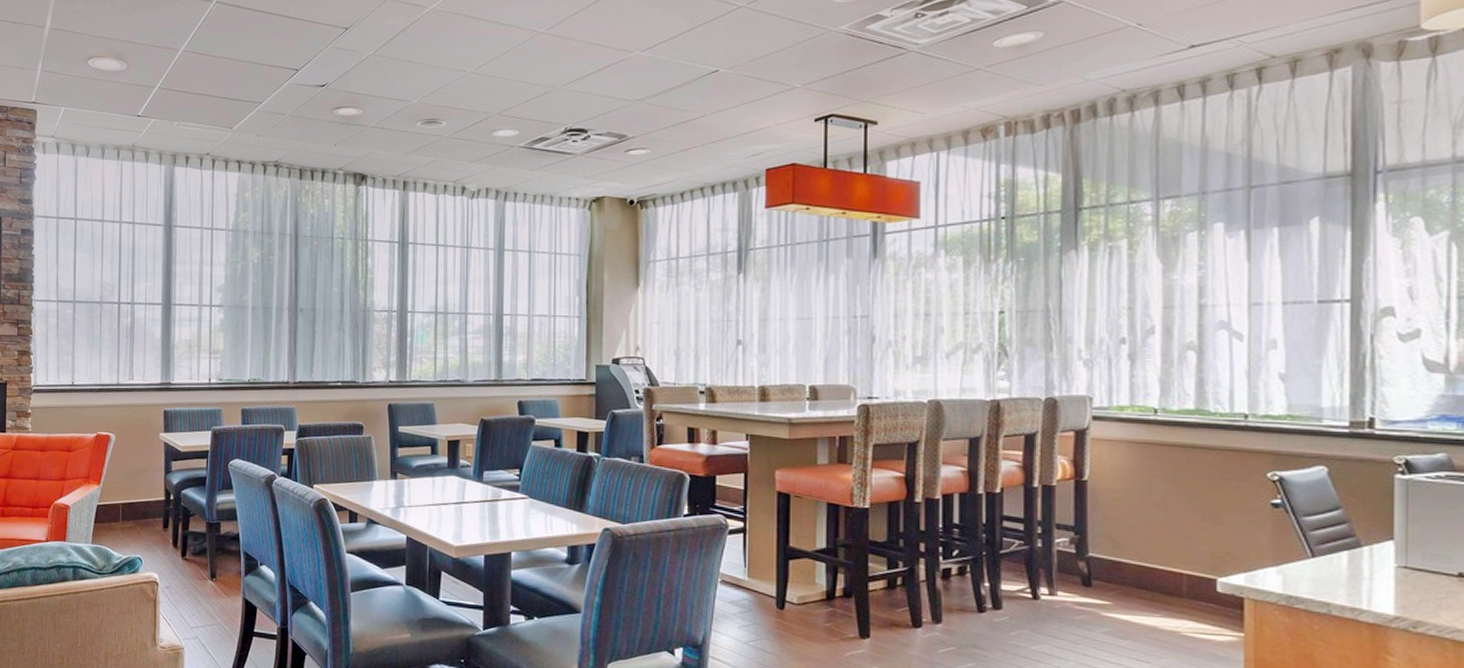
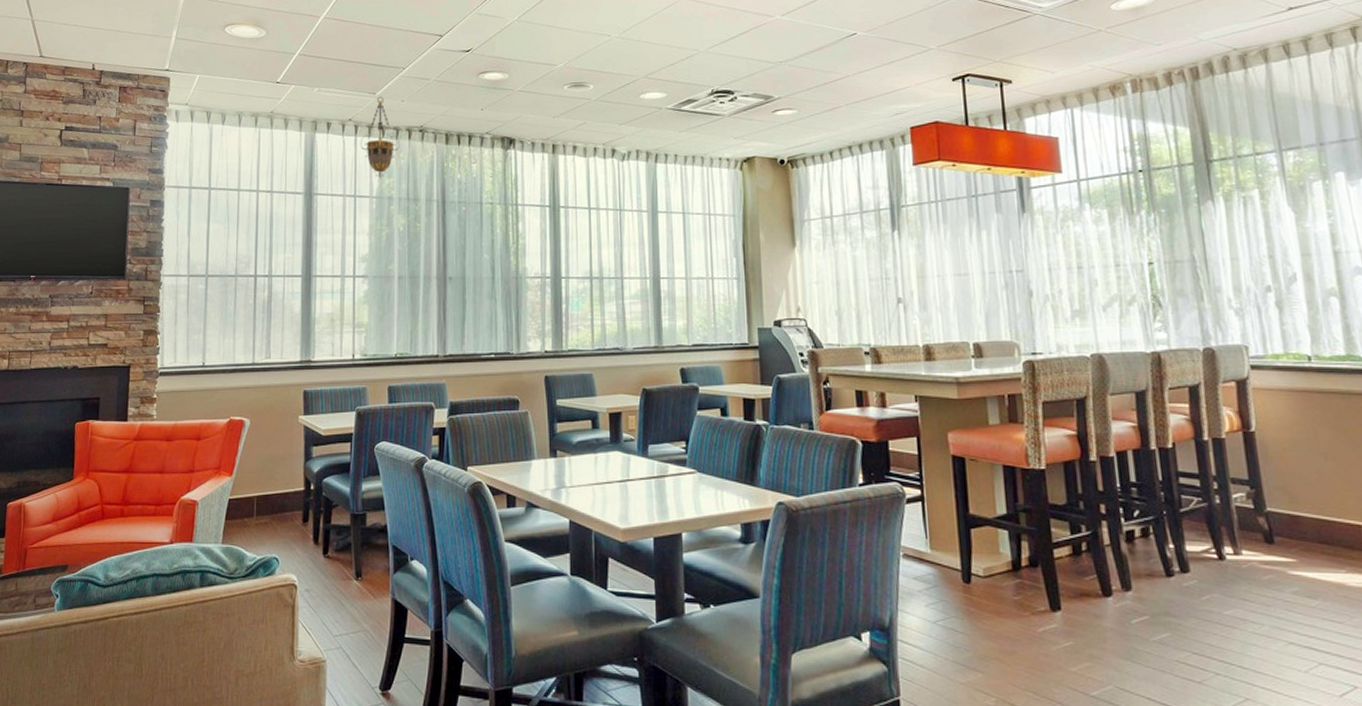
hanging lantern: none [217,130,255,213] -> present [360,96,400,179]

